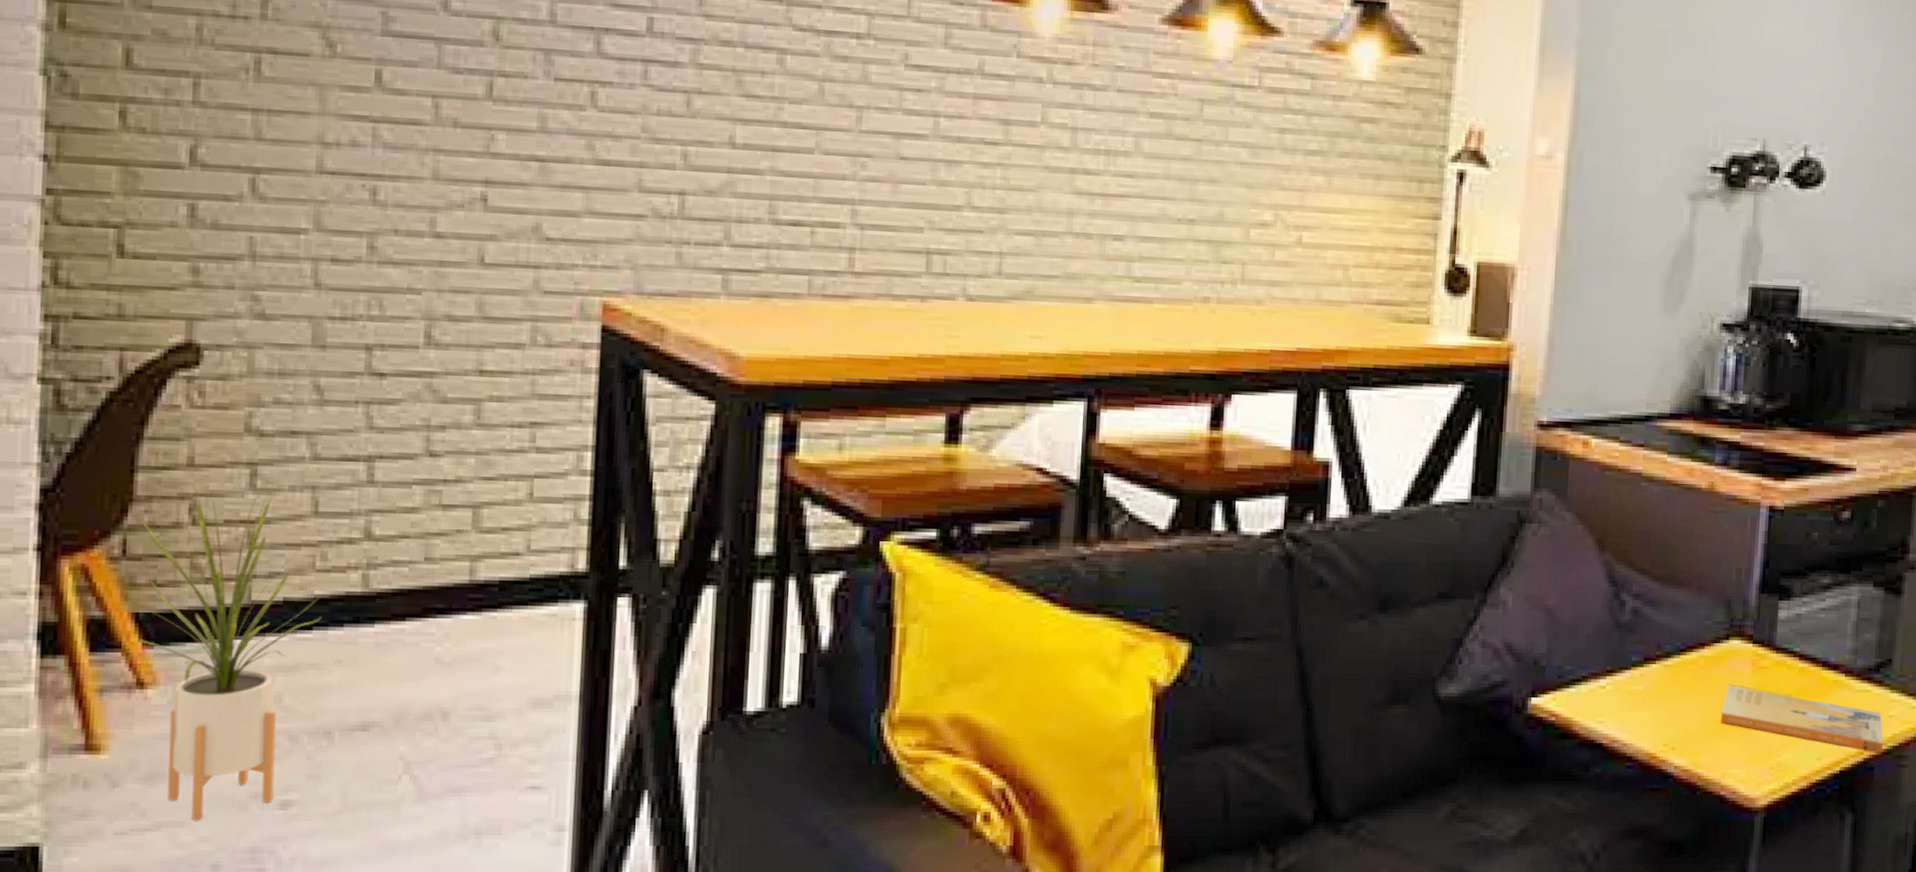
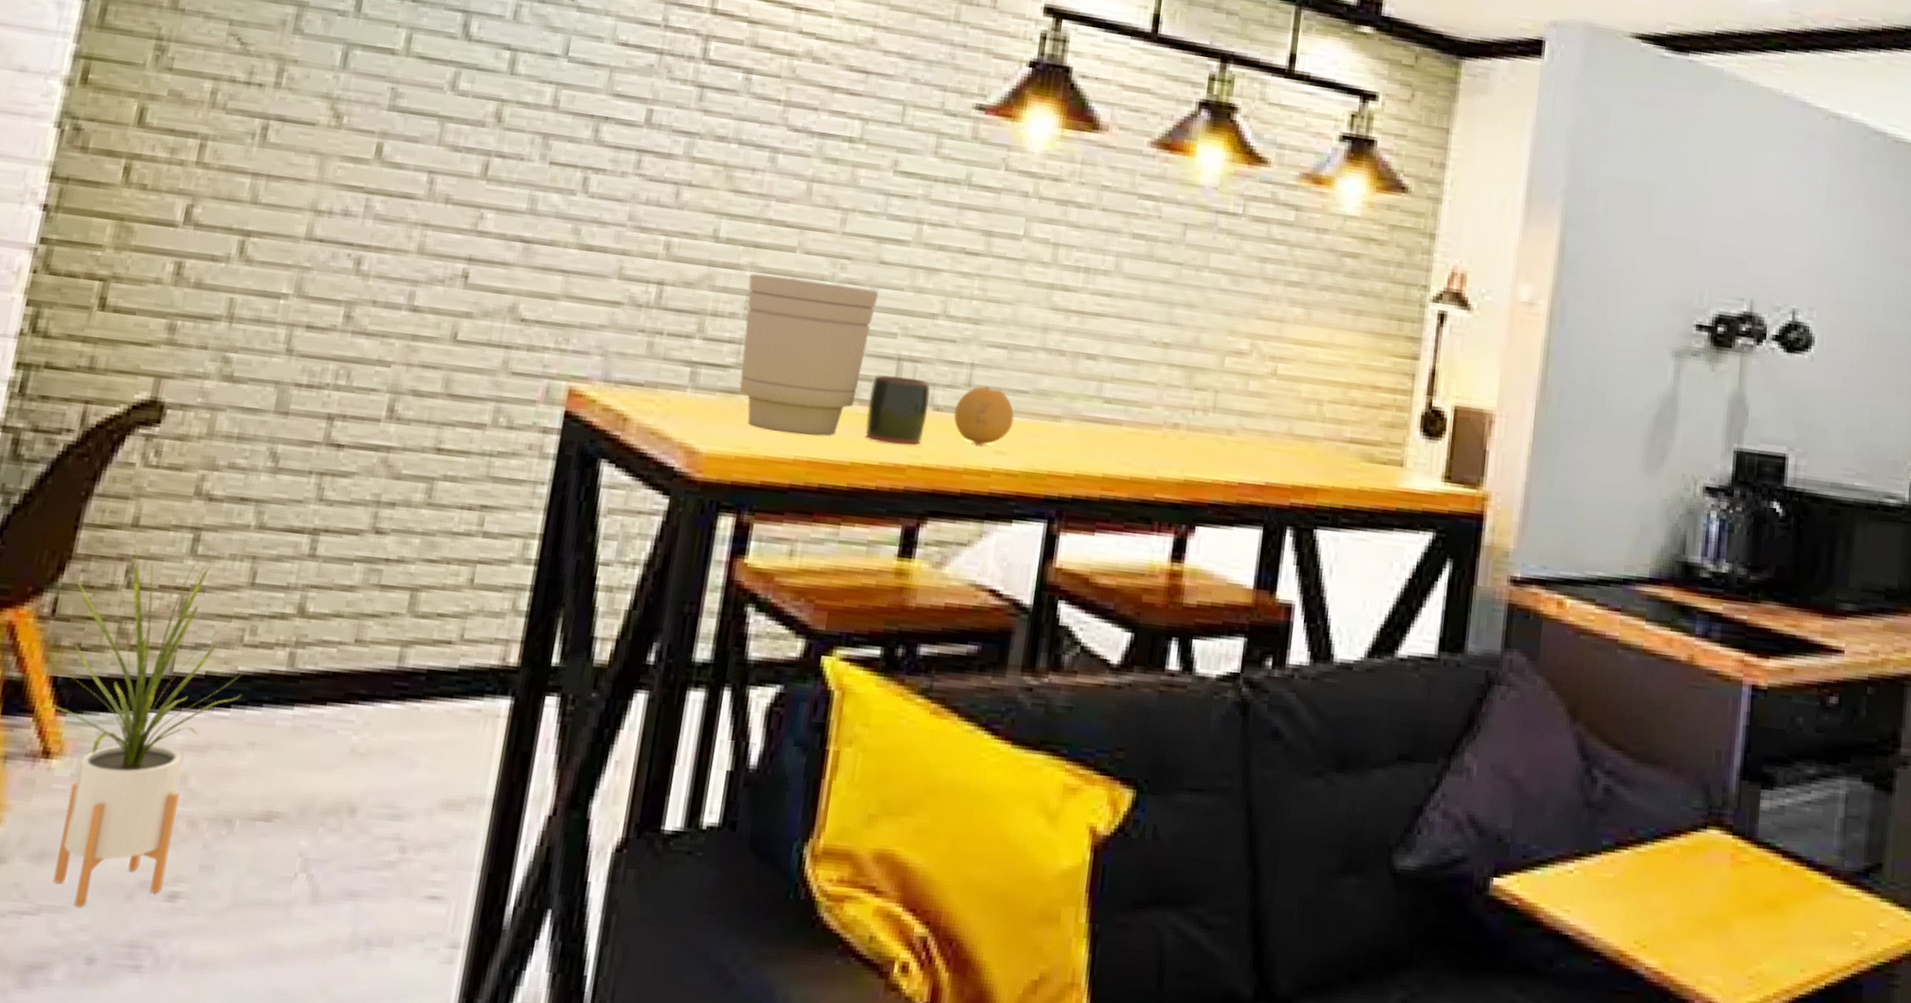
flower pot: none [770,178,902,333] -> present [739,273,879,435]
mug: none [900,268,962,336] -> present [865,373,931,445]
fruit: none [987,274,1047,330] -> present [953,386,1014,445]
book: present [1721,685,1884,754] -> none [1697,880,1873,970]

